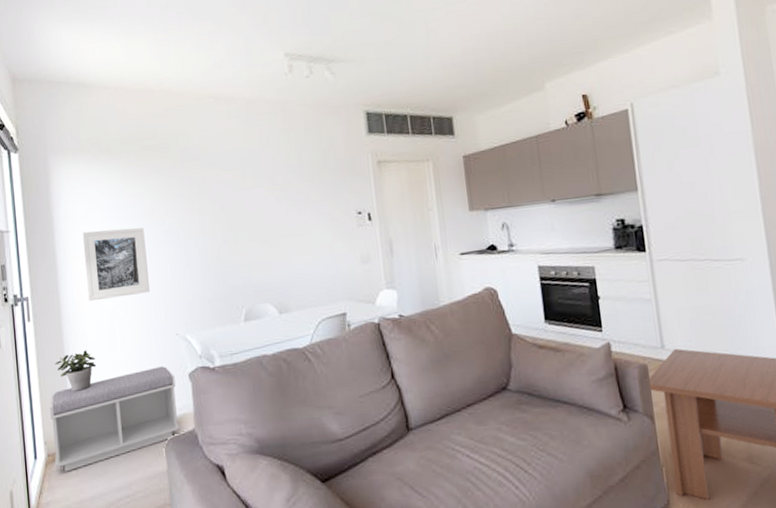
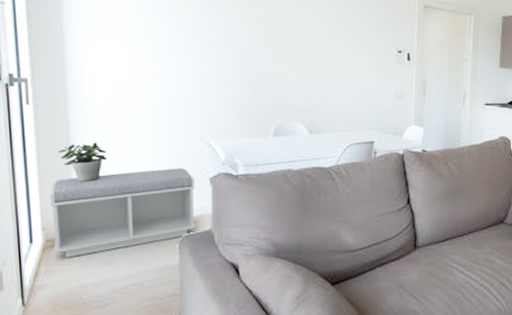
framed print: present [82,227,150,302] -> none [98,19,174,95]

